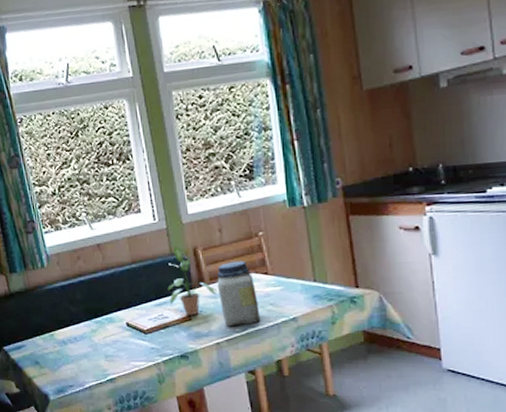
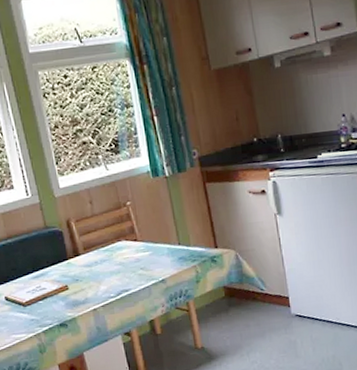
potted plant: present [167,245,218,316] -> none [43,219,92,286]
jar: present [217,260,261,327] -> none [90,229,133,293]

